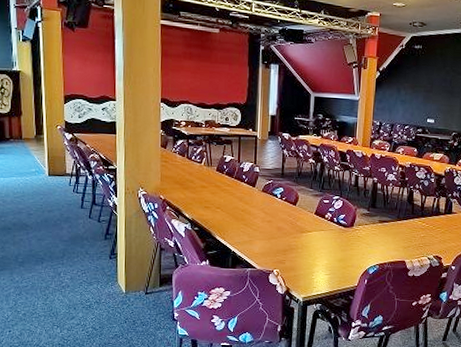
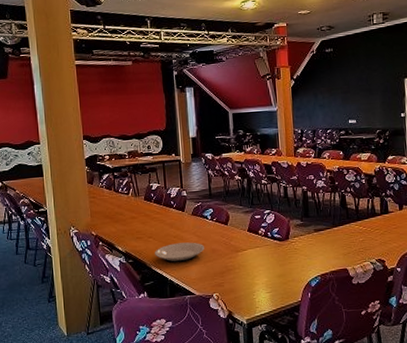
plate: none [221,217,271,236] -> present [155,242,205,263]

